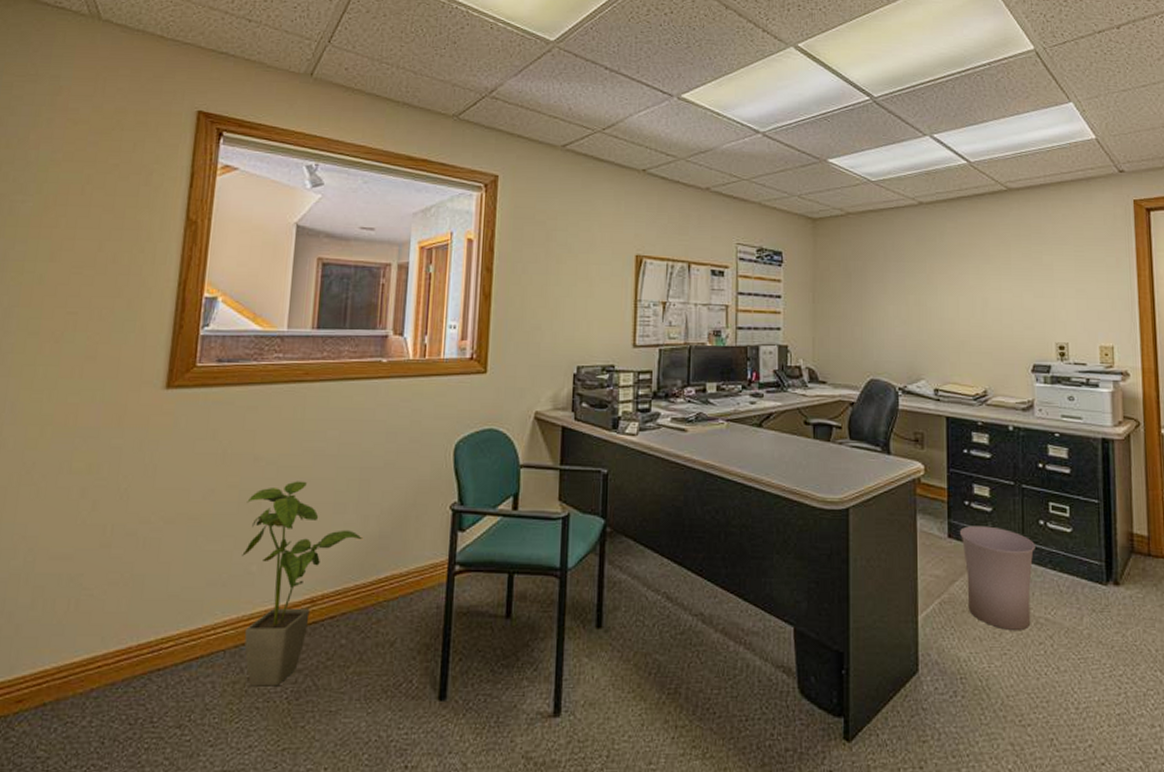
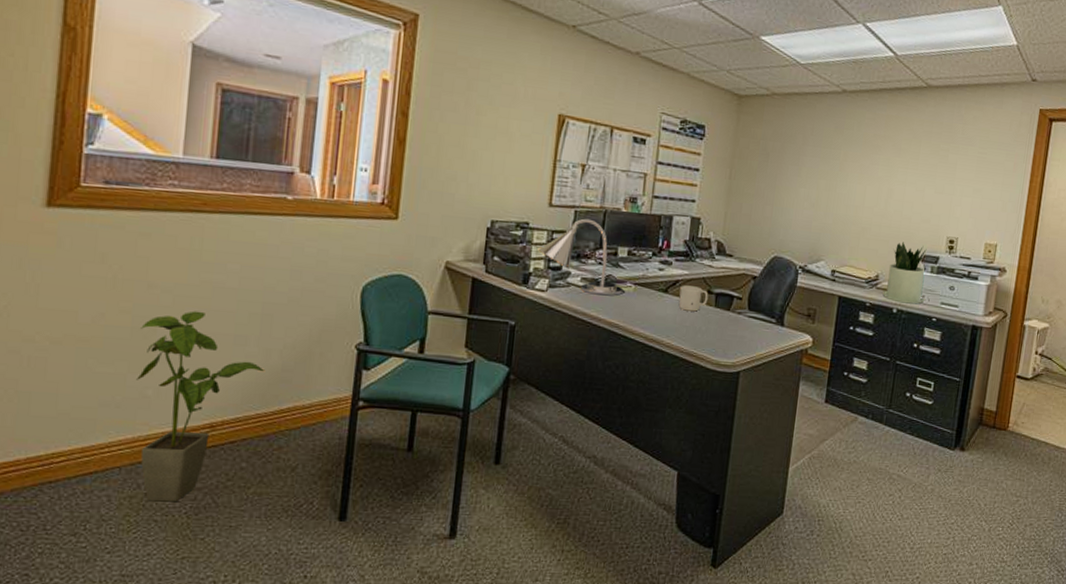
table lamp: none [625,356,717,435] -> present [538,218,625,296]
mug: none [775,418,805,445] -> present [678,285,708,312]
waste bin: present [959,526,1035,630] -> none [834,394,900,483]
planter: none [994,352,1043,419] -> present [882,242,927,304]

